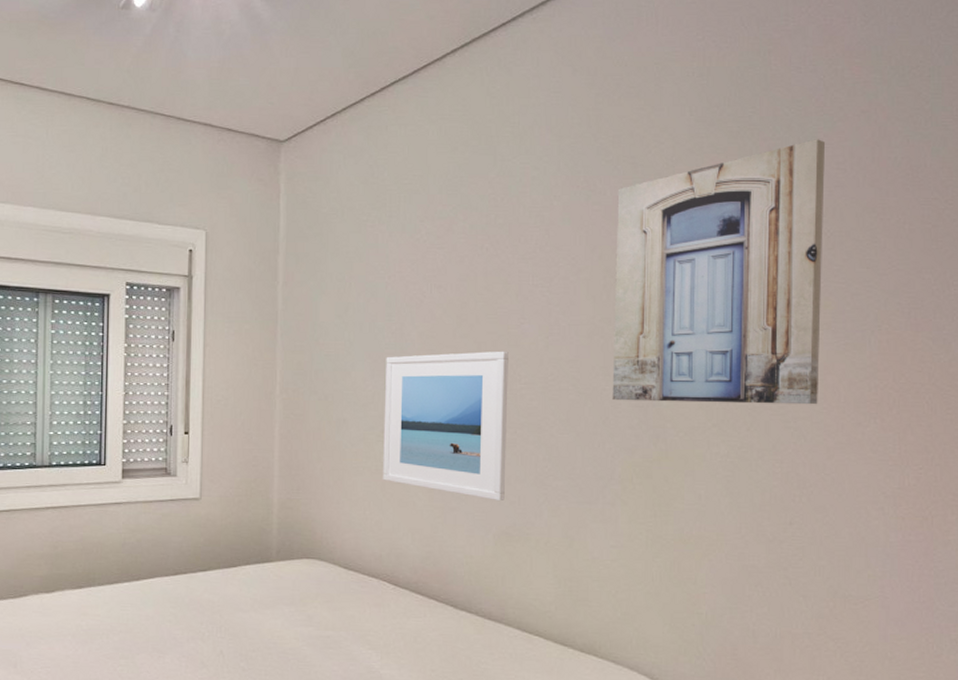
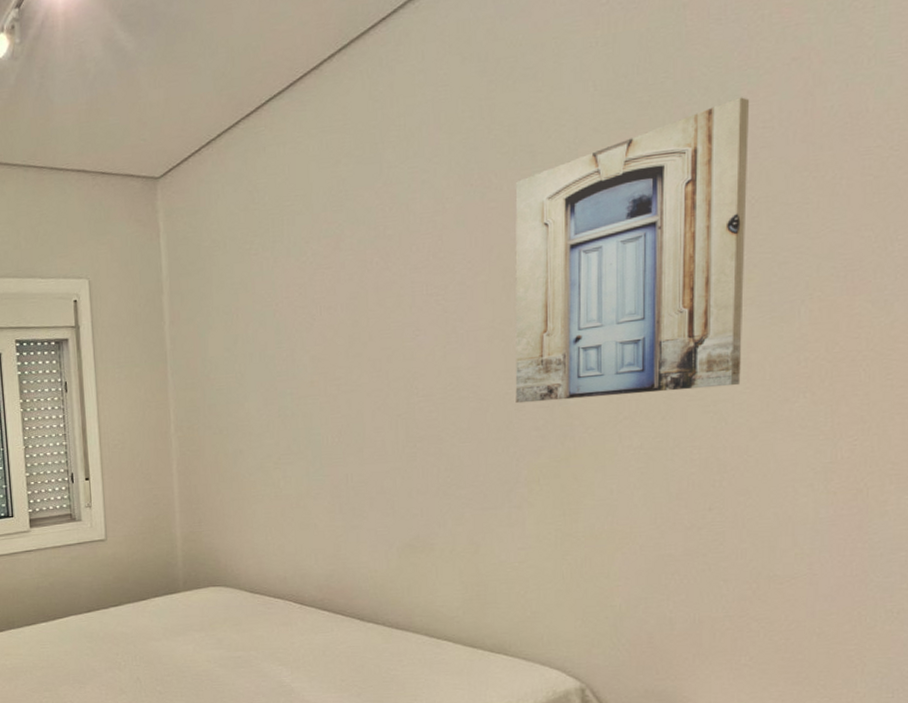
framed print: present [383,351,509,502] -> none [278,365,407,515]

